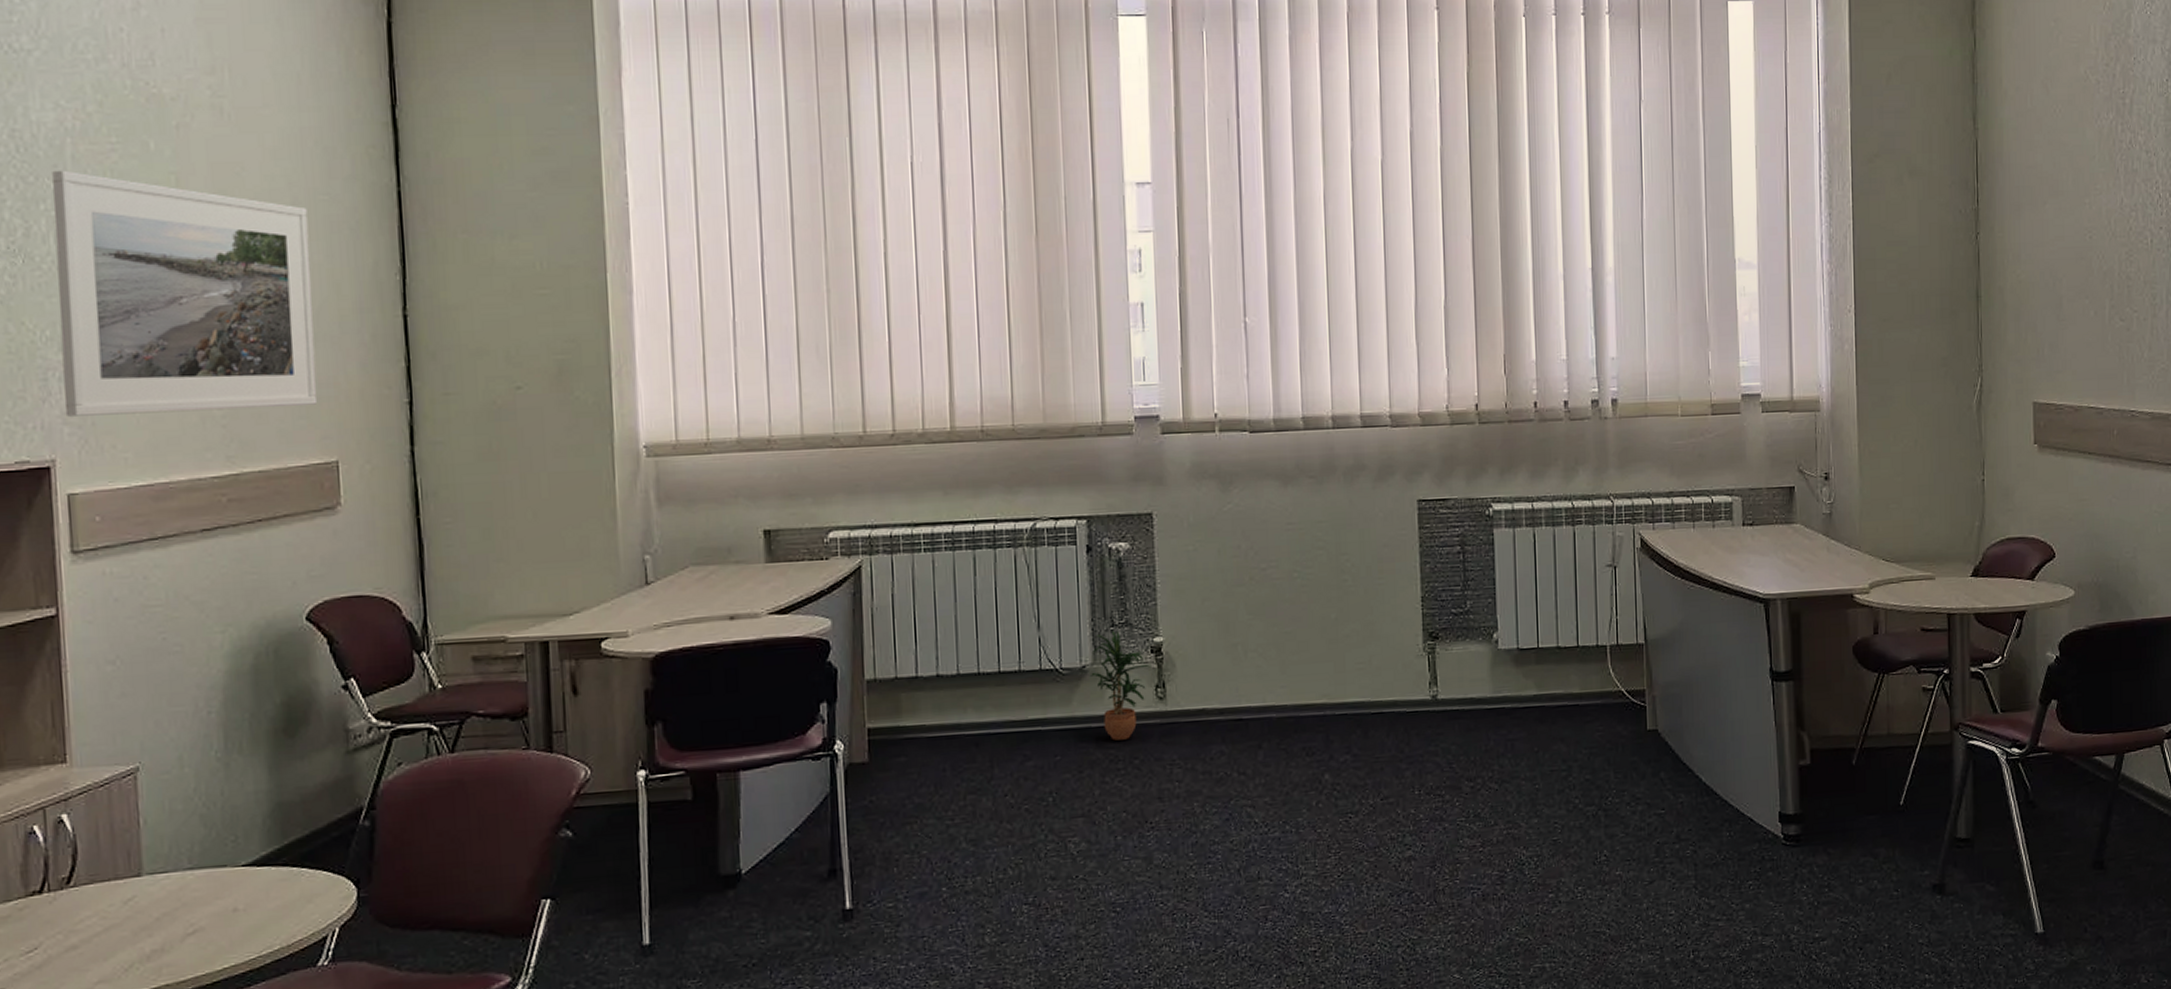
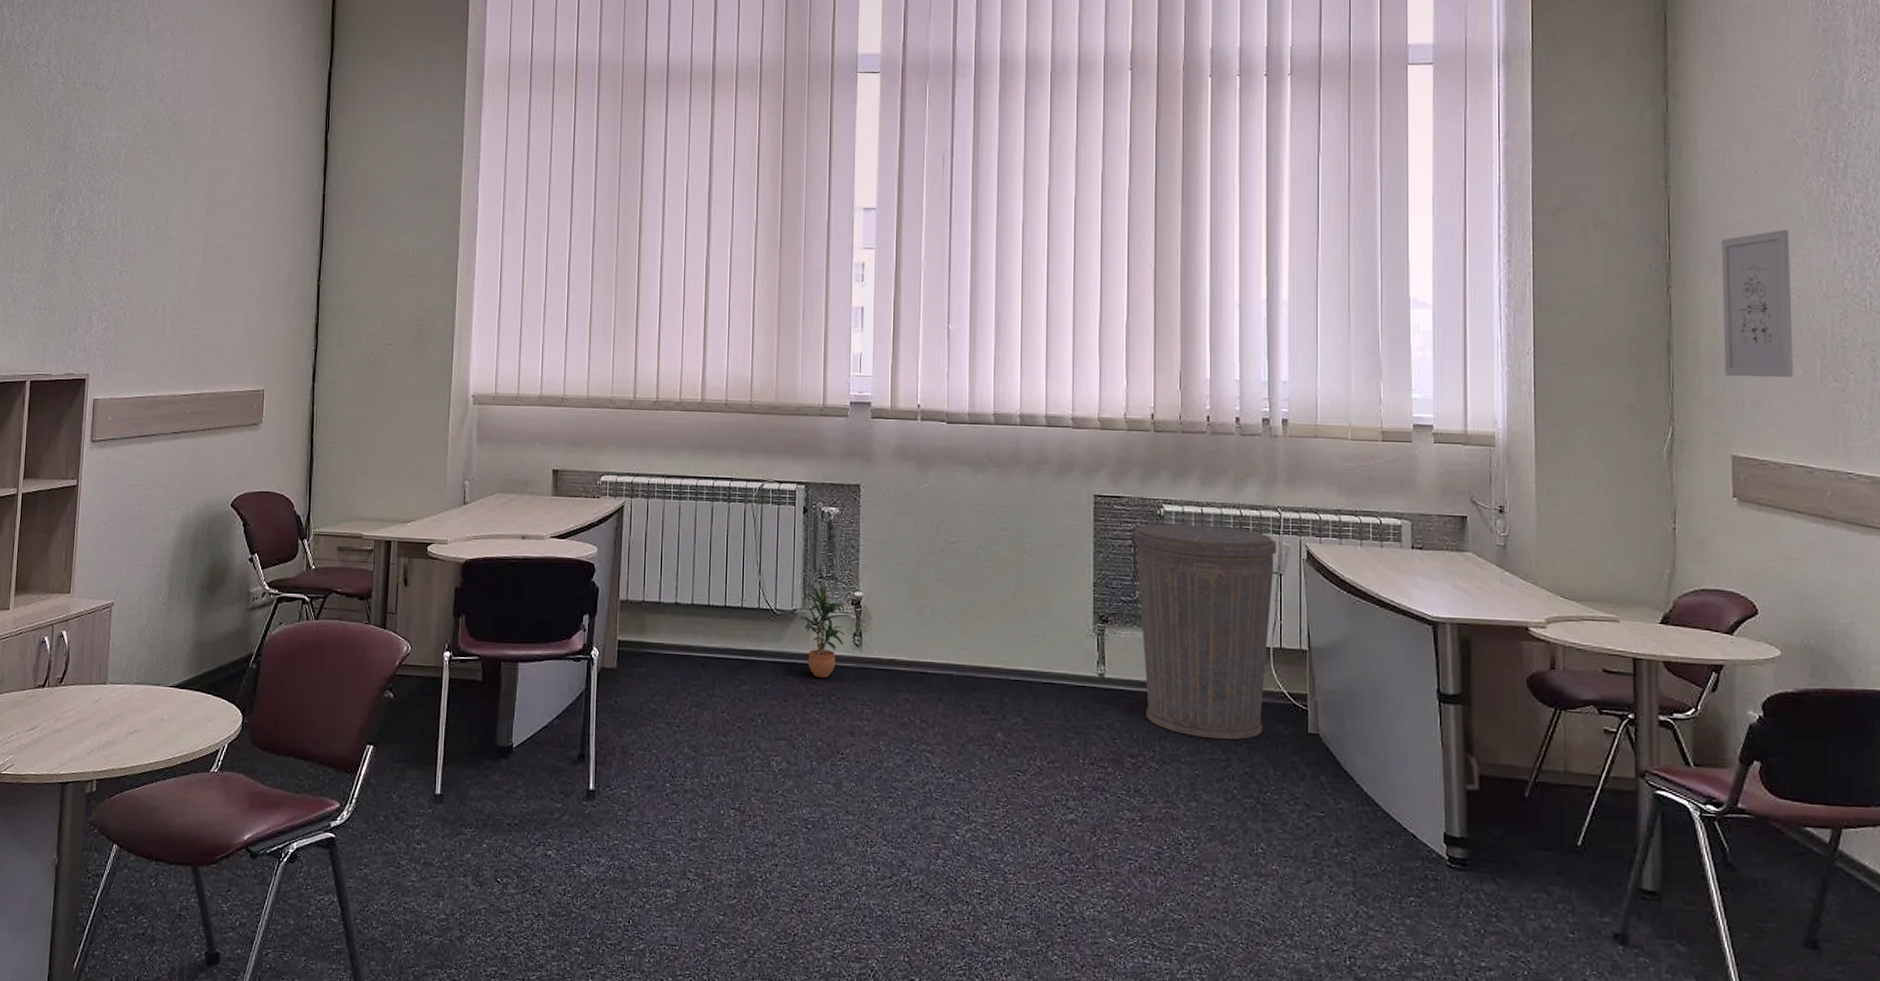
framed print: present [52,170,318,417] -> none [99,171,263,347]
trash can: none [1462,521,1611,750] -> present [1134,523,1277,740]
wall art: none [2024,170,2086,323] -> present [1721,230,1794,378]

